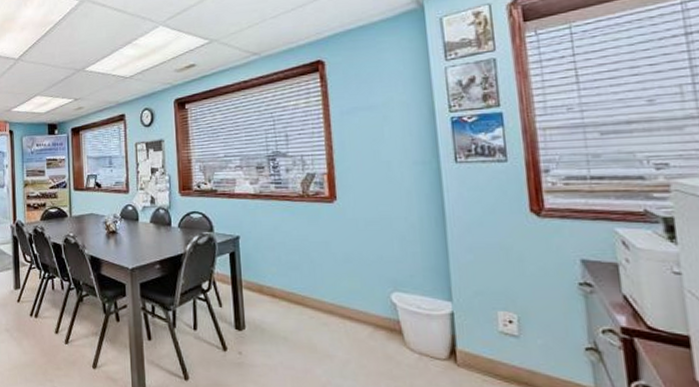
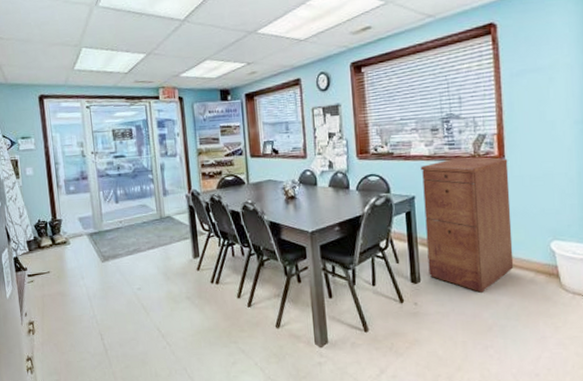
filing cabinet: none [245,197,350,346] -> present [420,157,514,293]

